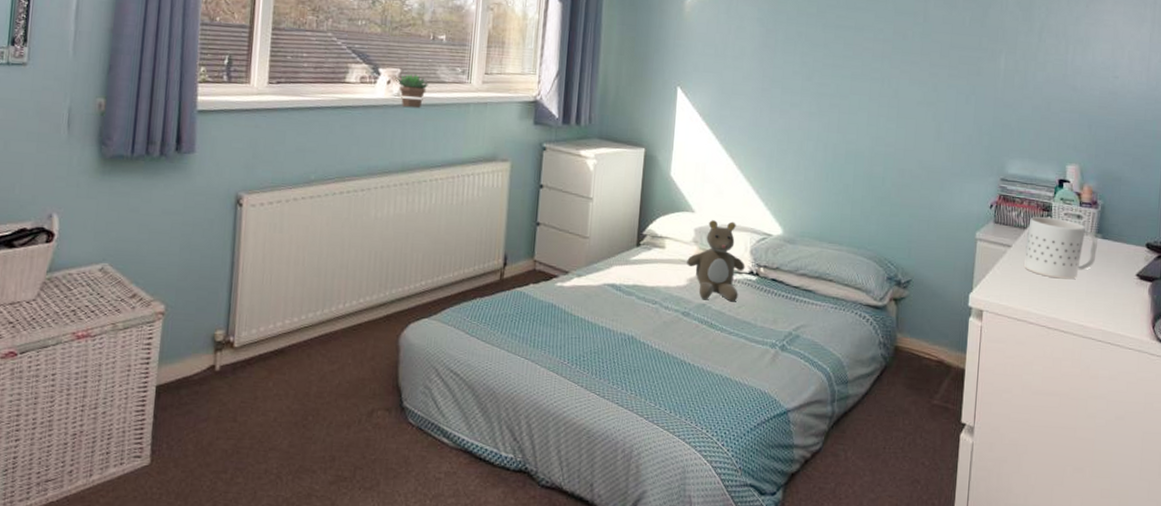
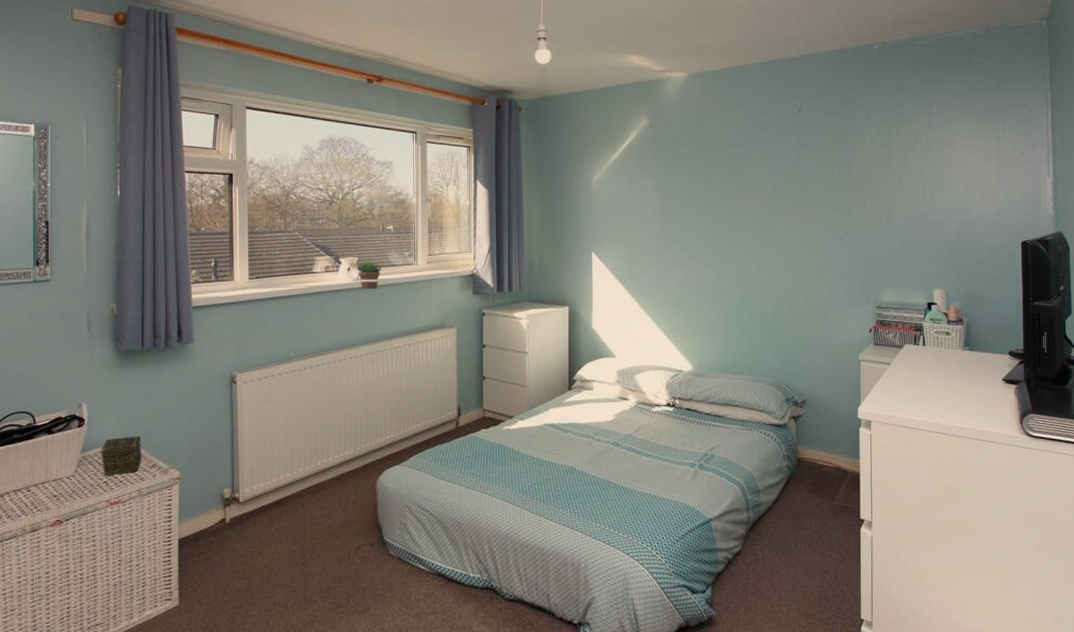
decorative box: none [70,258,122,305] -> present [101,436,142,477]
teddy bear: present [687,220,745,302] -> none [613,362,663,431]
mug: present [1023,216,1097,280] -> none [903,336,966,388]

